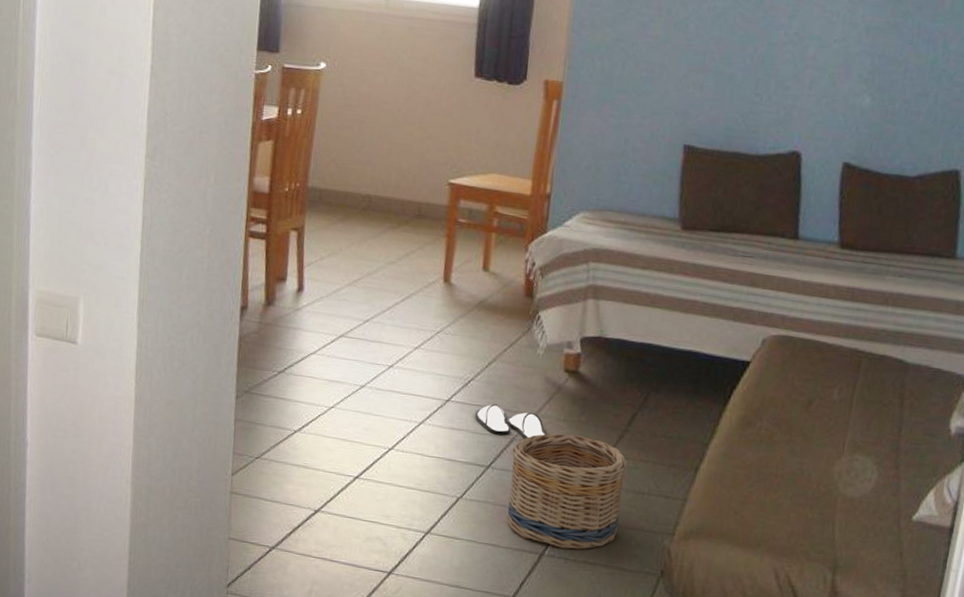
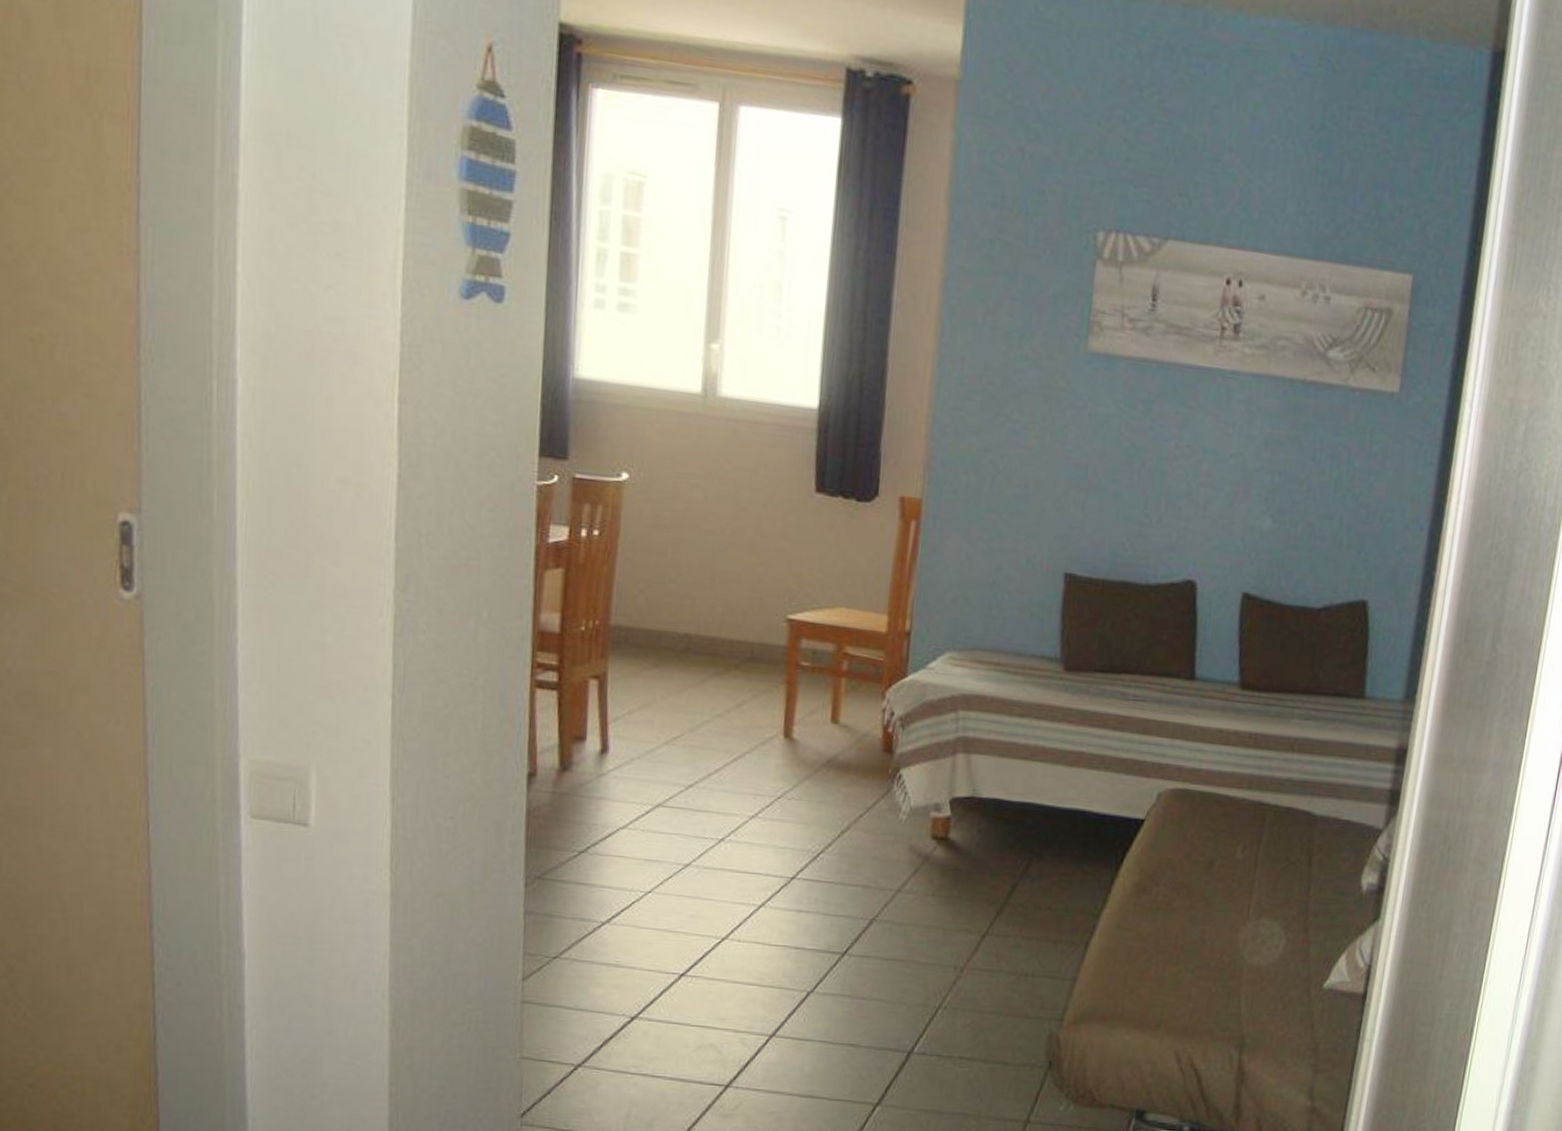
slippers: present [475,404,547,439] -> none [826,880,913,920]
basket: present [506,433,628,550] -> none [867,911,1008,1044]

